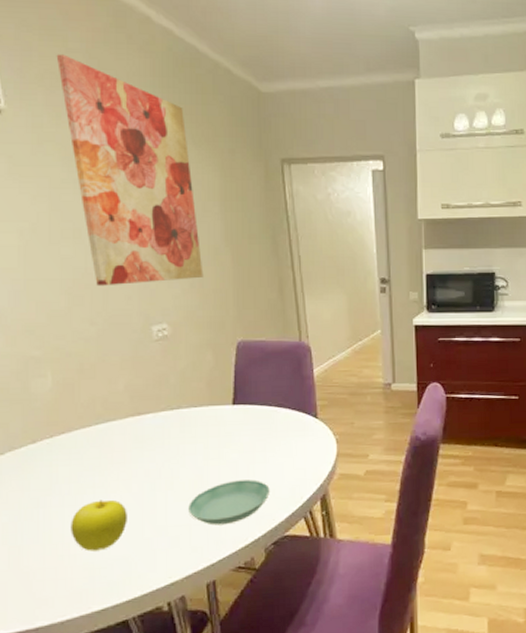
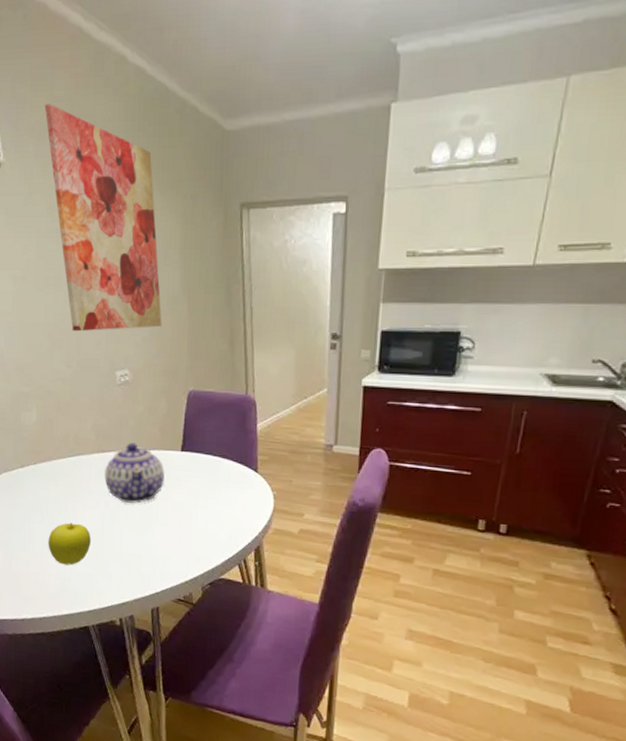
teapot: none [142,401,215,469] -> present [104,443,165,504]
saucer: present [188,479,270,526] -> none [139,521,209,560]

